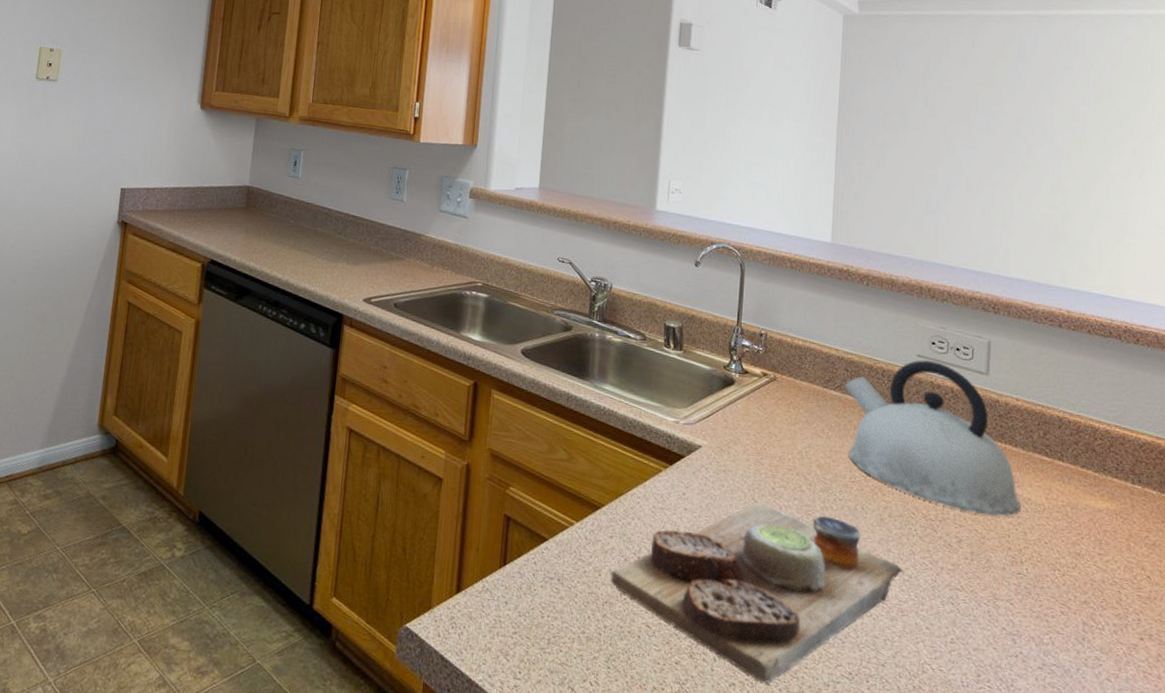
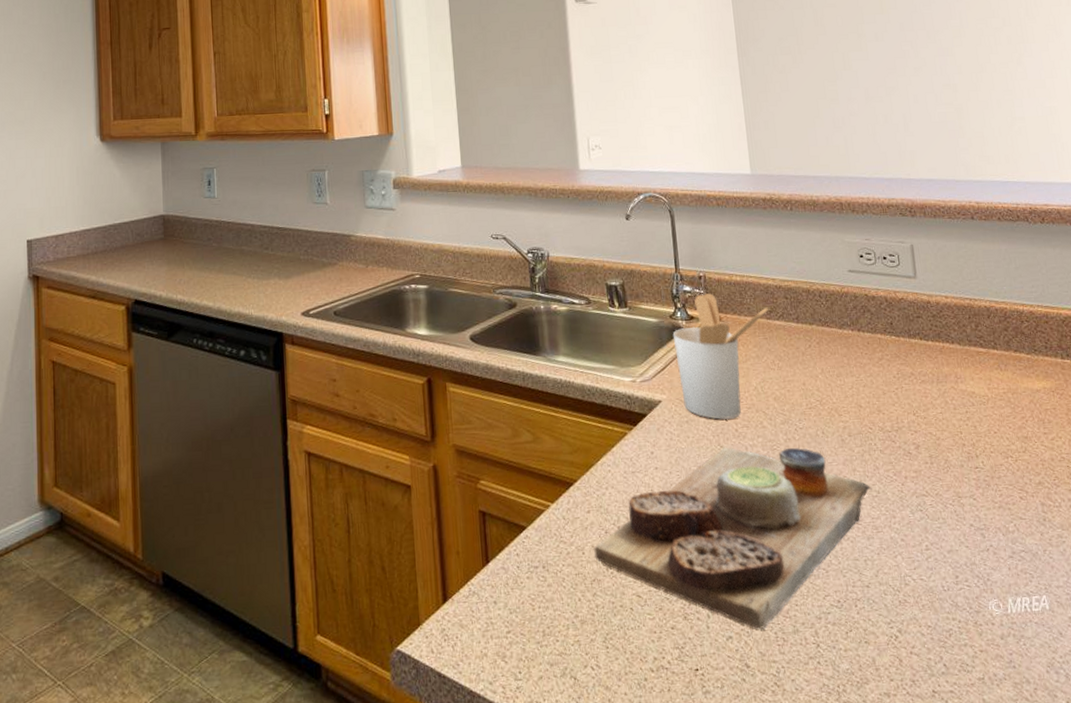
utensil holder: none [723,351,827,477] -> present [672,292,769,420]
kettle: present [845,360,1021,516] -> none [787,274,968,417]

